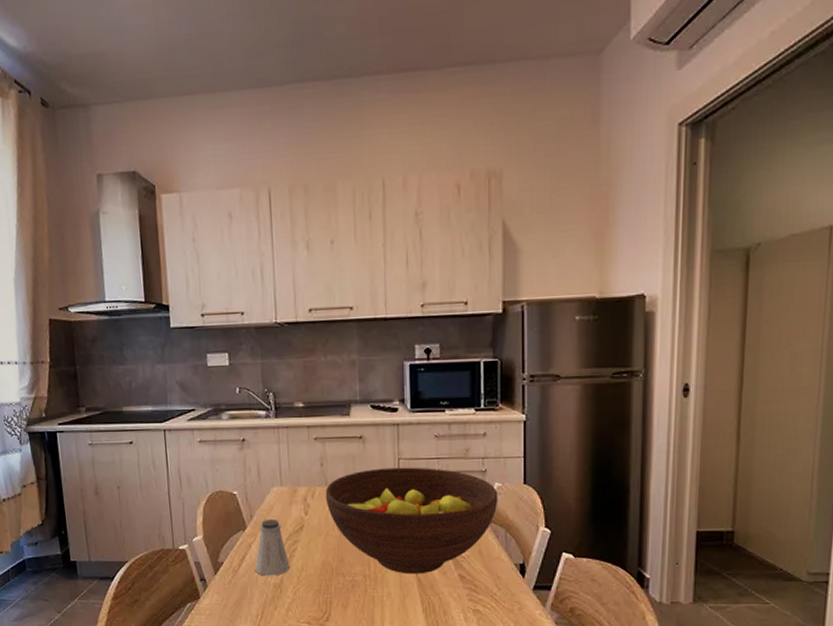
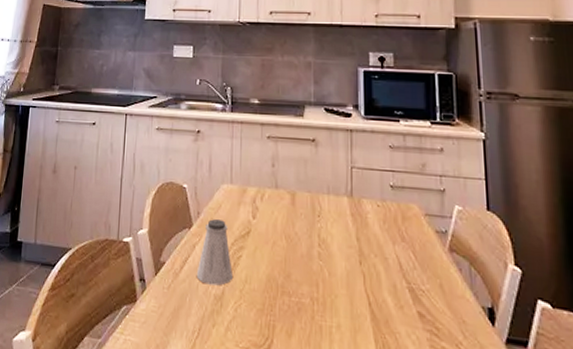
fruit bowl: present [325,467,498,574] -> none [275,175,460,305]

